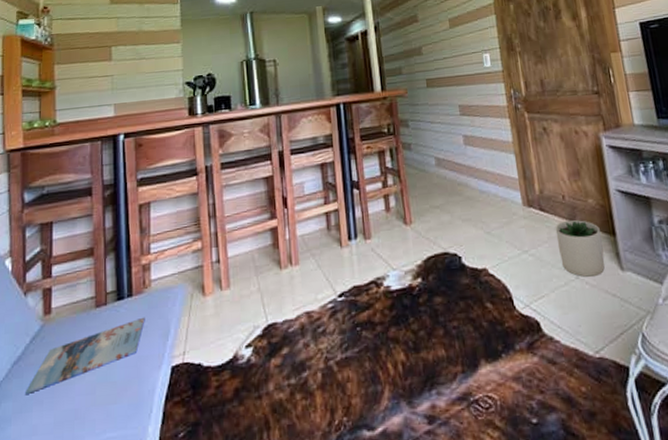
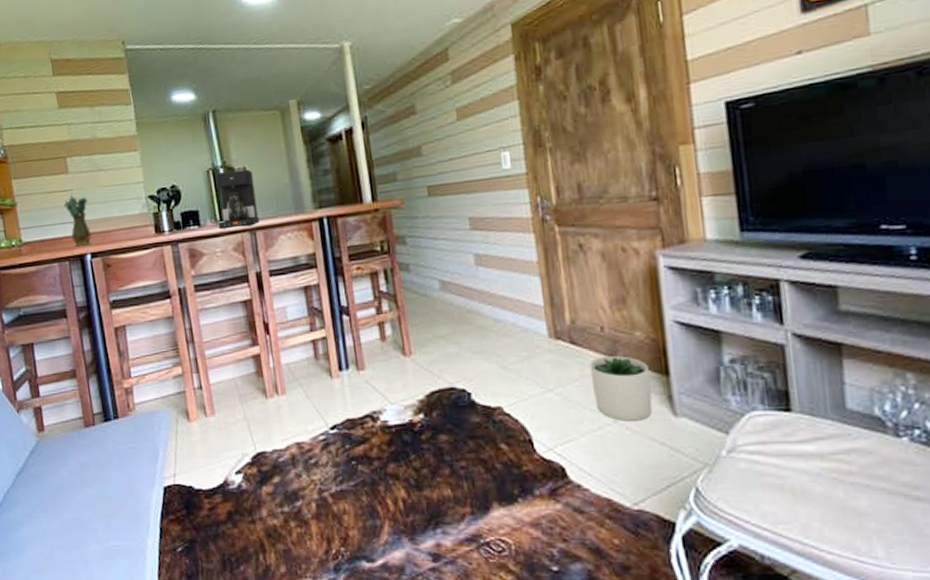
magazine: present [25,317,145,396] -> none [32,438,134,503]
vase: none [103,81,127,127] -> present [63,196,92,246]
coffee maker: none [247,61,285,113] -> present [216,169,260,230]

